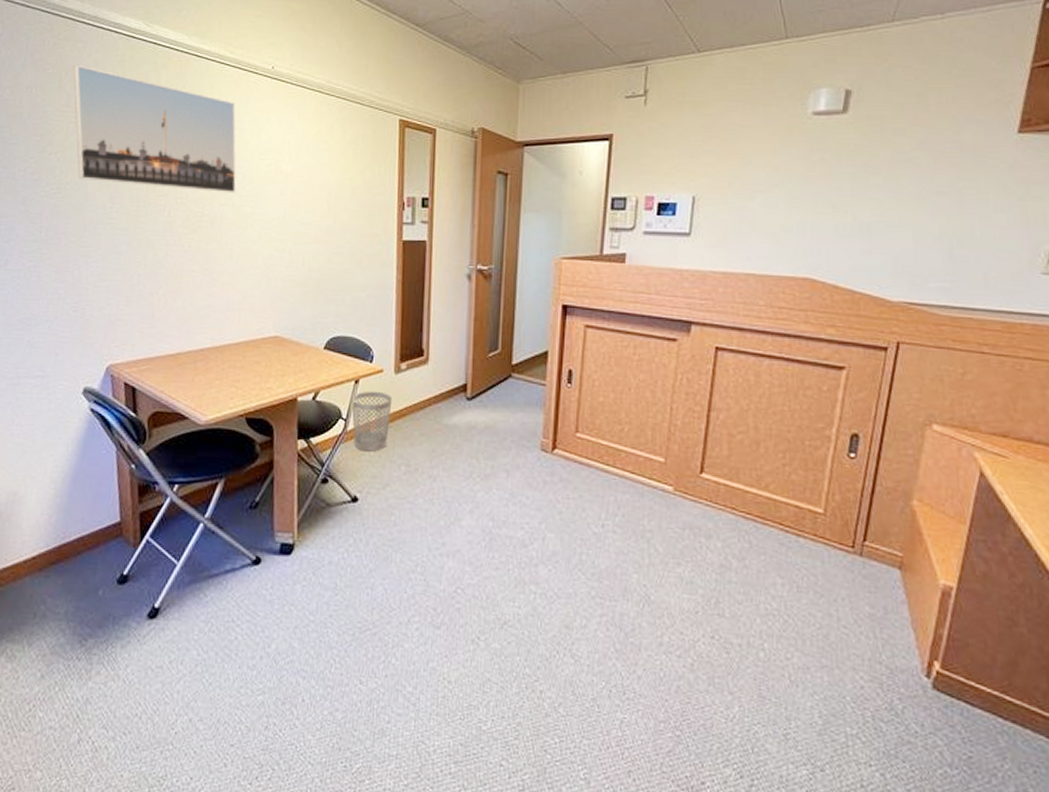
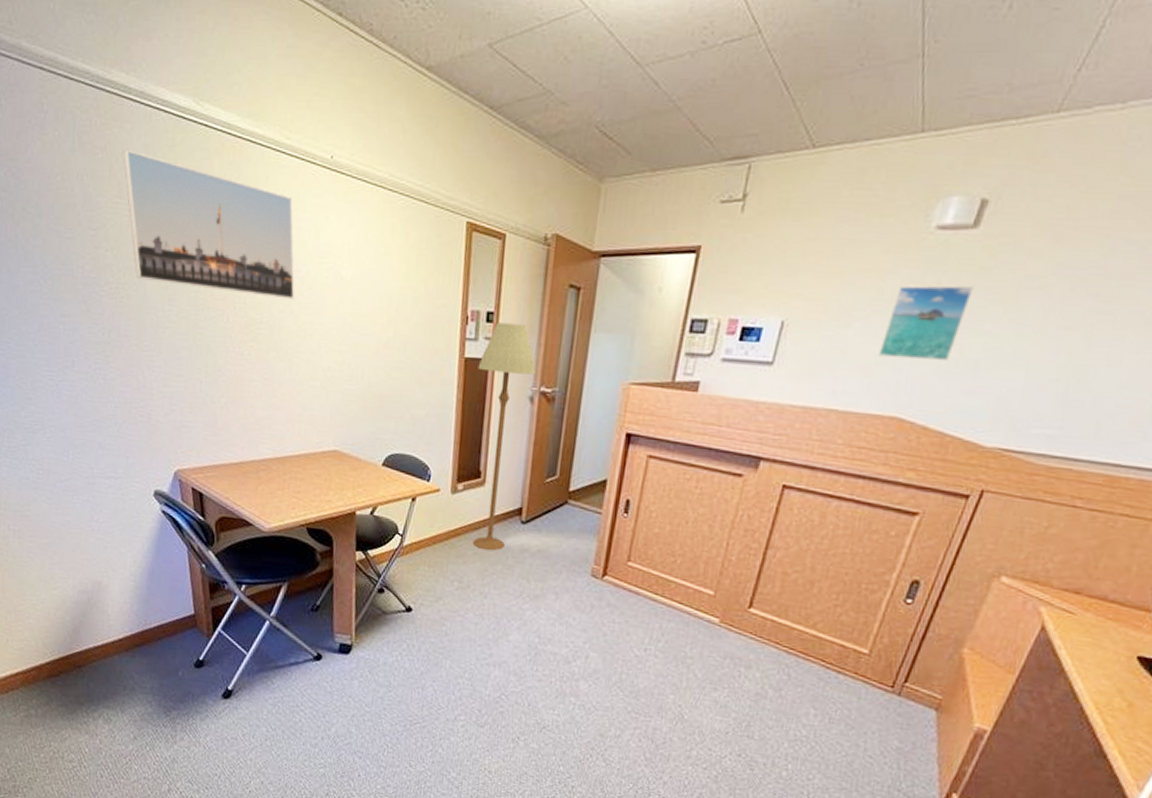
wastebasket: present [351,391,393,452] -> none [407,509,448,567]
floor lamp: none [416,207,472,431] -> present [472,322,536,551]
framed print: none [783,161,854,226] -> present [879,285,974,362]

